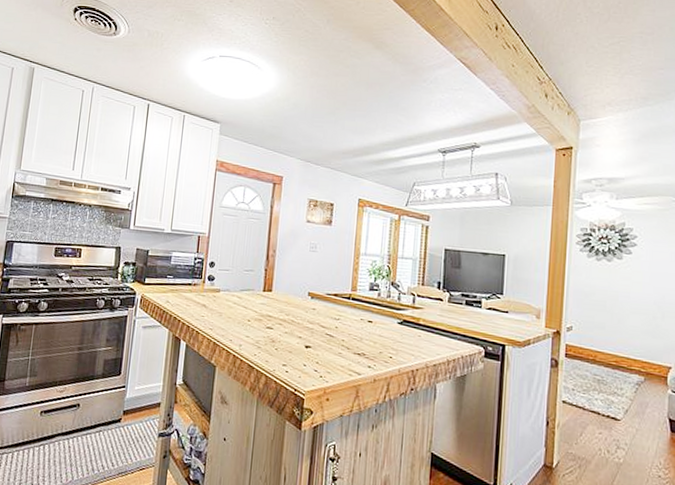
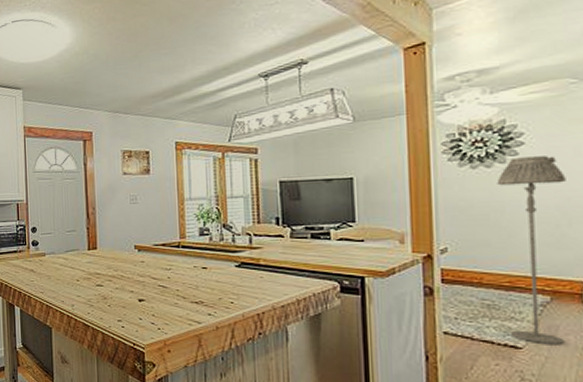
floor lamp: none [612,256,663,420] -> present [497,156,566,345]

